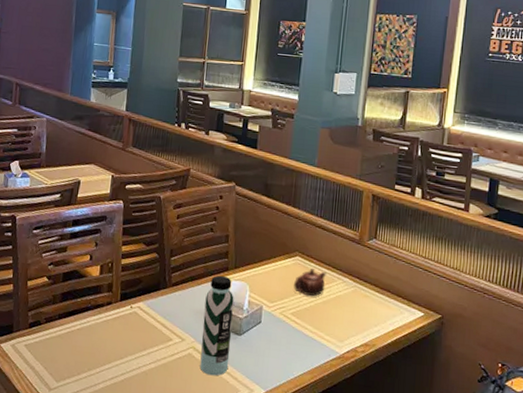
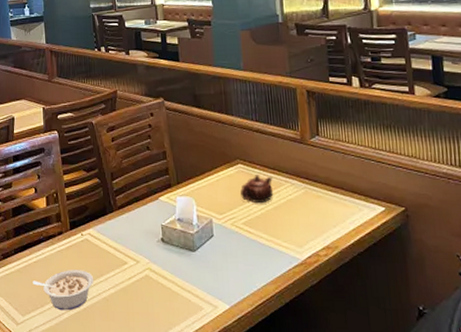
legume: none [73,340,137,381] -> present [33,270,94,311]
water bottle: present [200,275,234,376] -> none [153,192,188,296]

